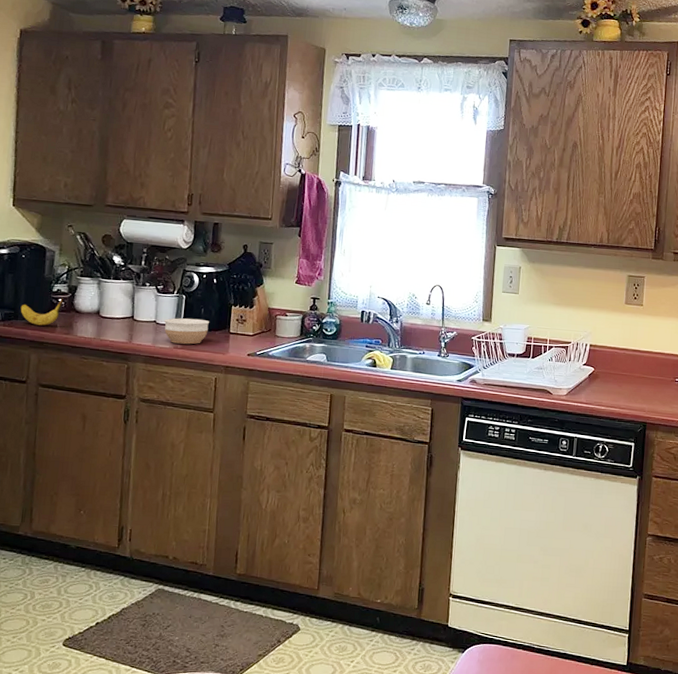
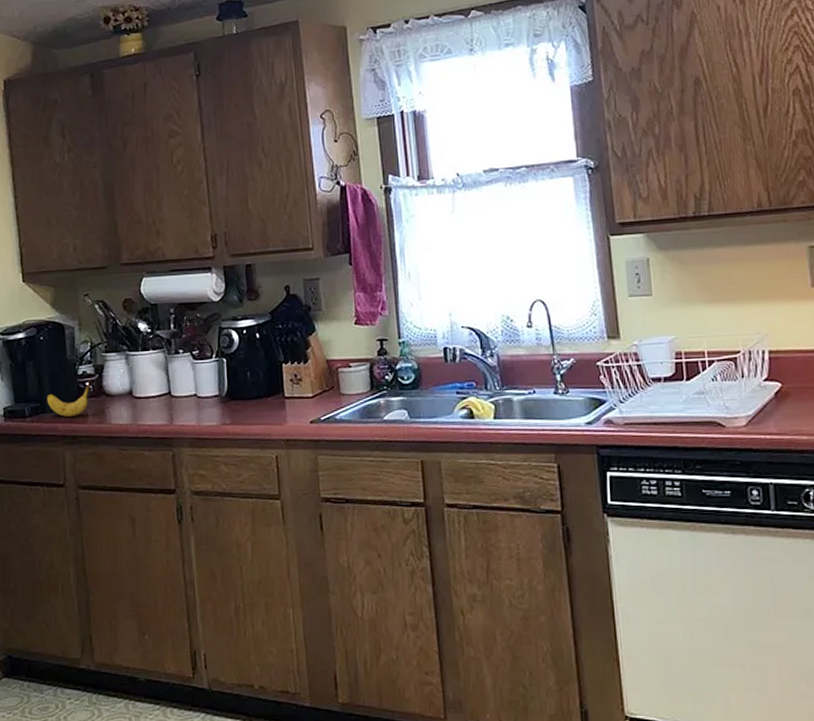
bowl: present [164,318,209,345] -> none [206,384,259,419]

